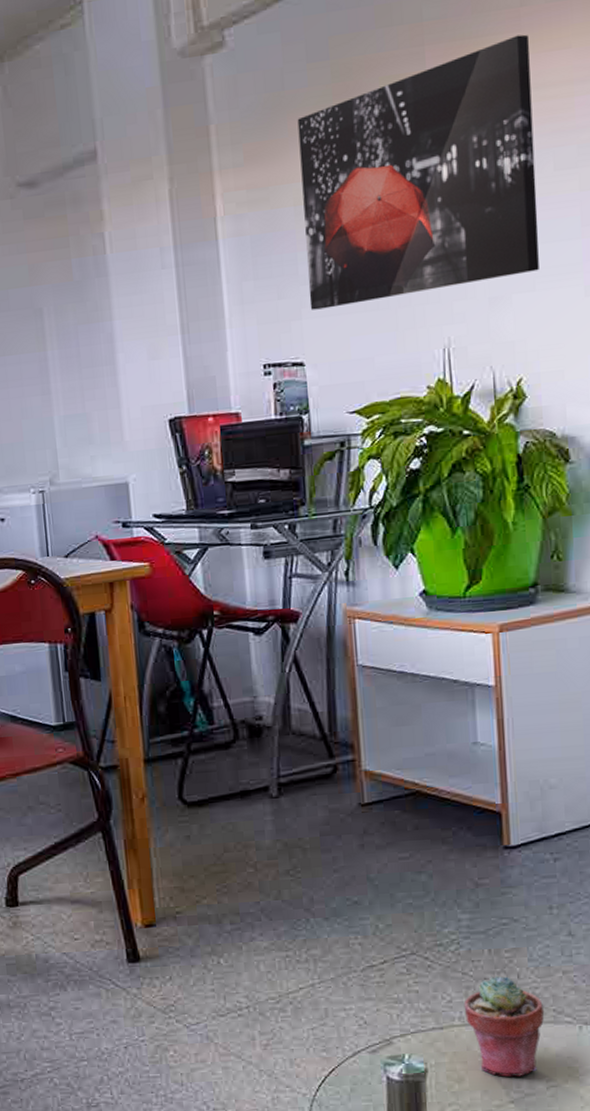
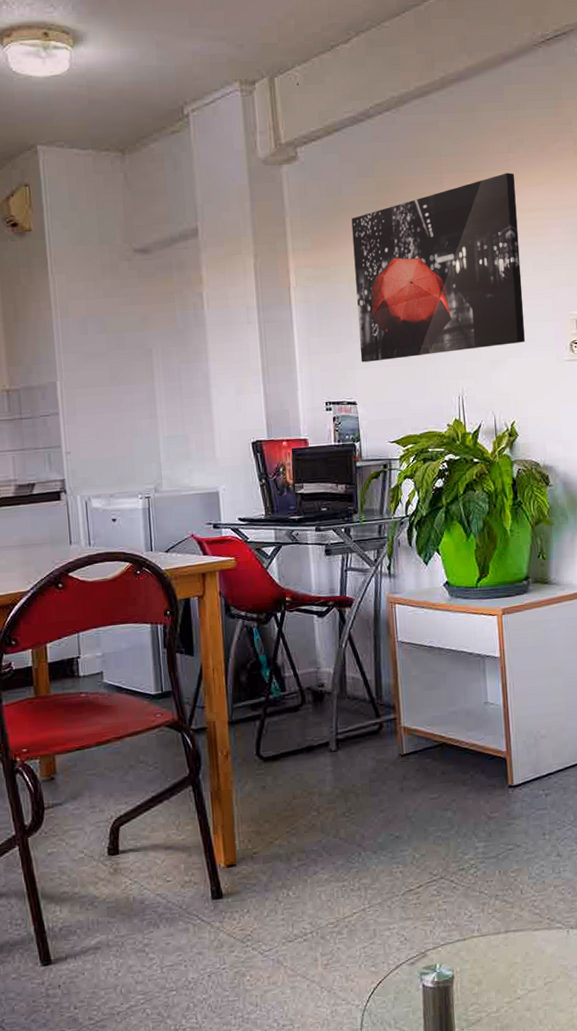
potted succulent: present [463,975,545,1077] -> none [481,892,542,977]

